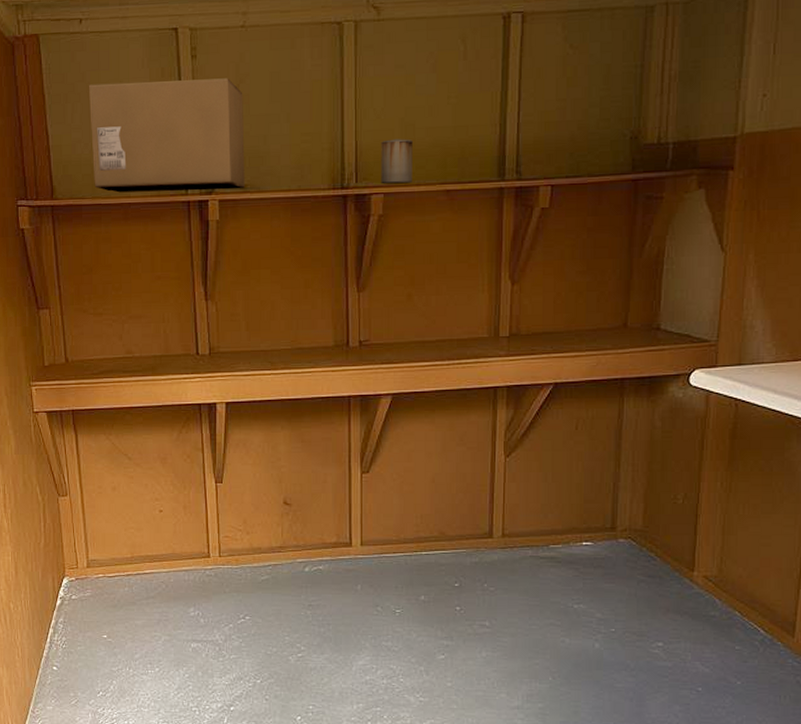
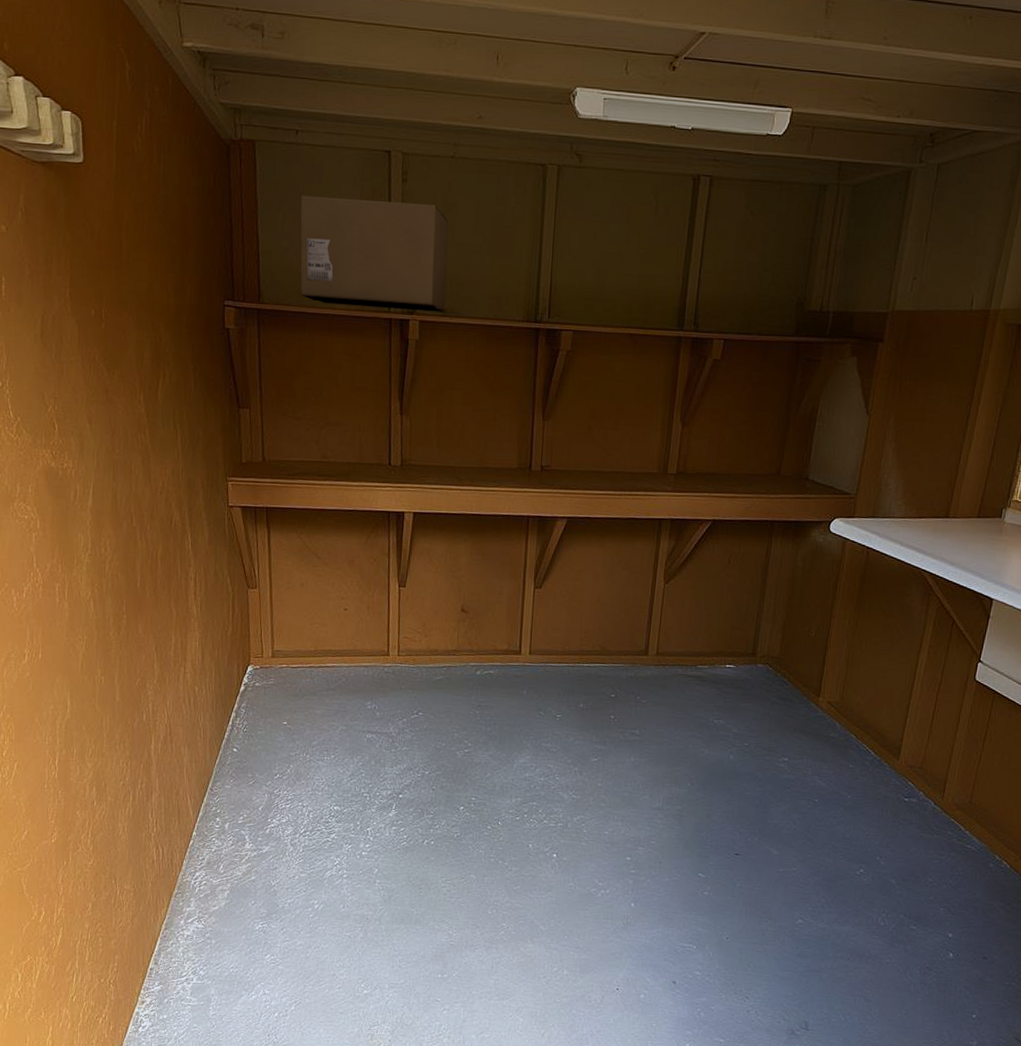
can: present [381,139,413,185] -> none [571,281,603,324]

